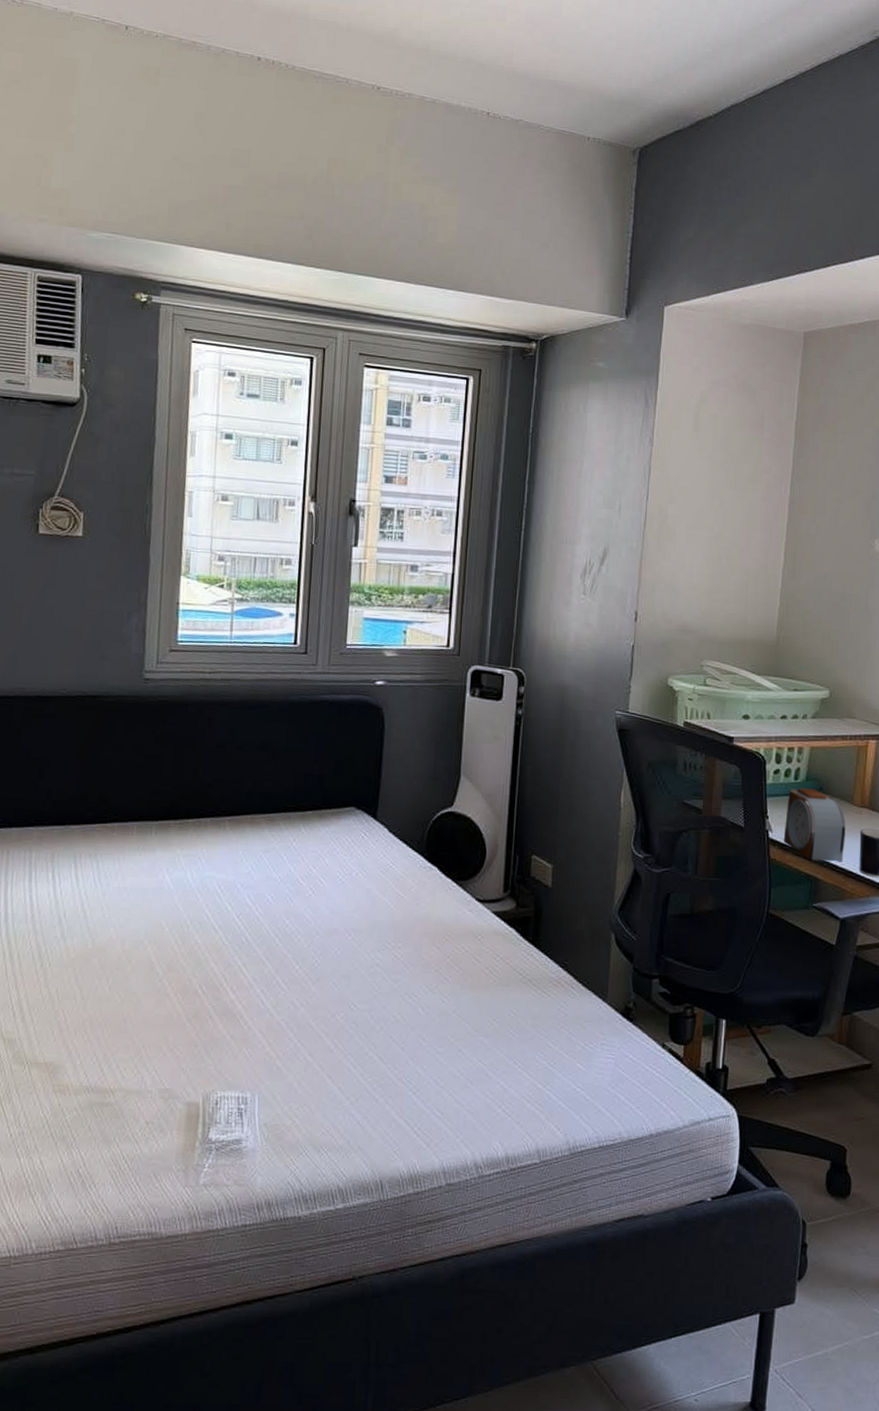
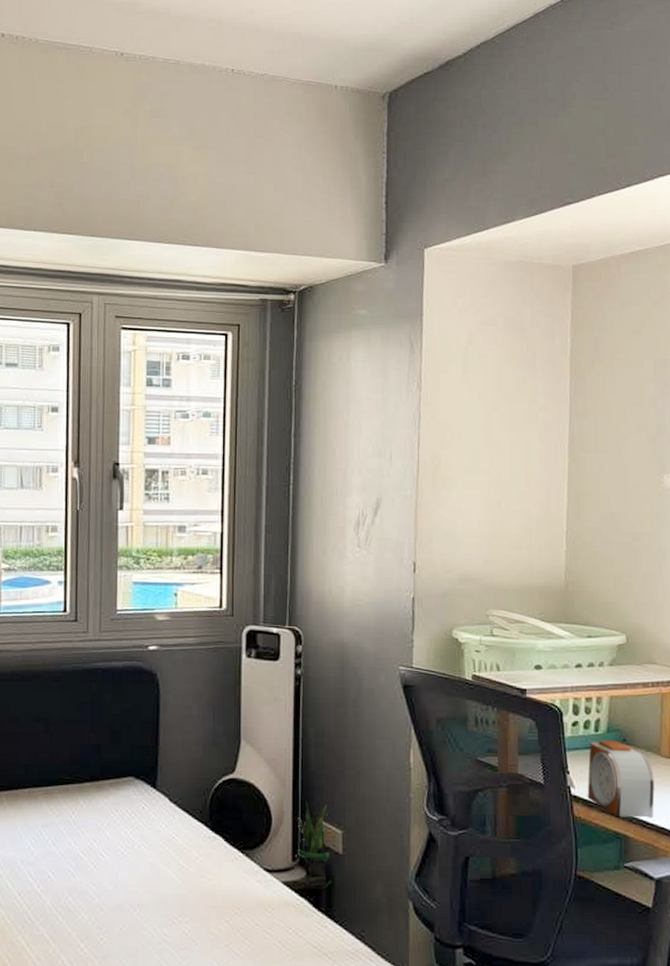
planter: none [507,833,541,920] -> present [295,798,332,890]

